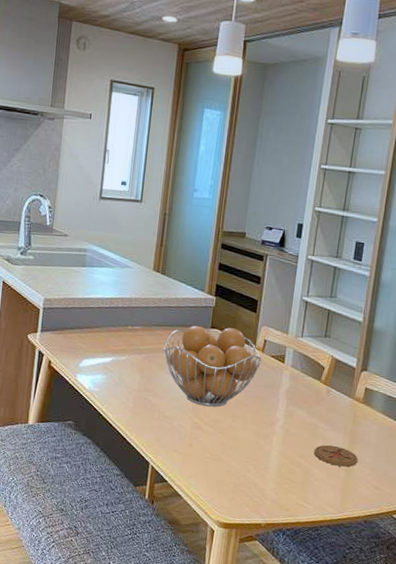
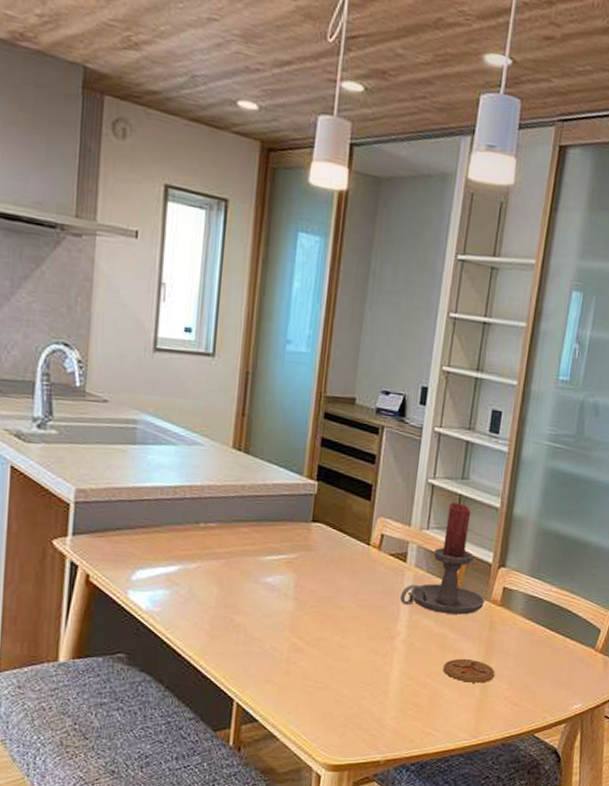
fruit basket: present [163,325,261,407] -> none [249,519,378,622]
candle holder: none [279,316,350,409] -> present [400,502,485,615]

